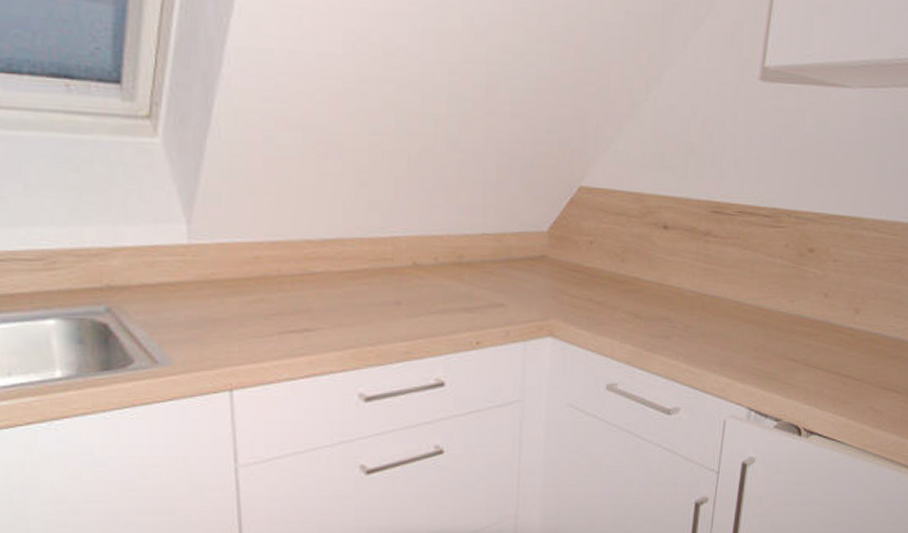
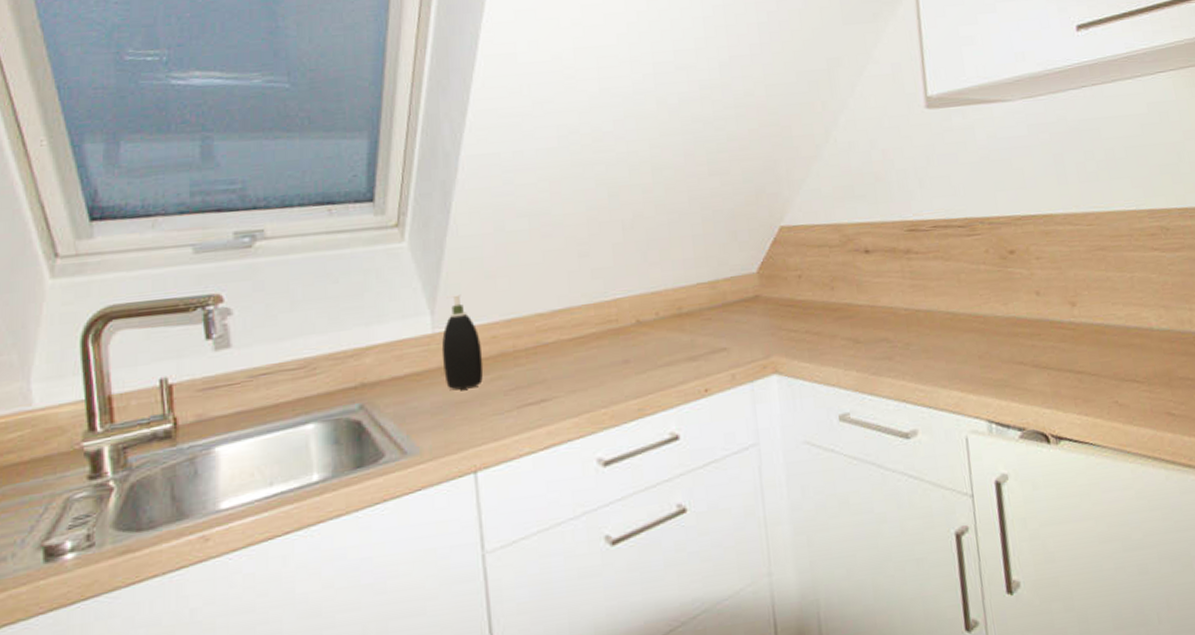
soap dispenser: none [198,205,244,307] -> present [441,294,484,390]

